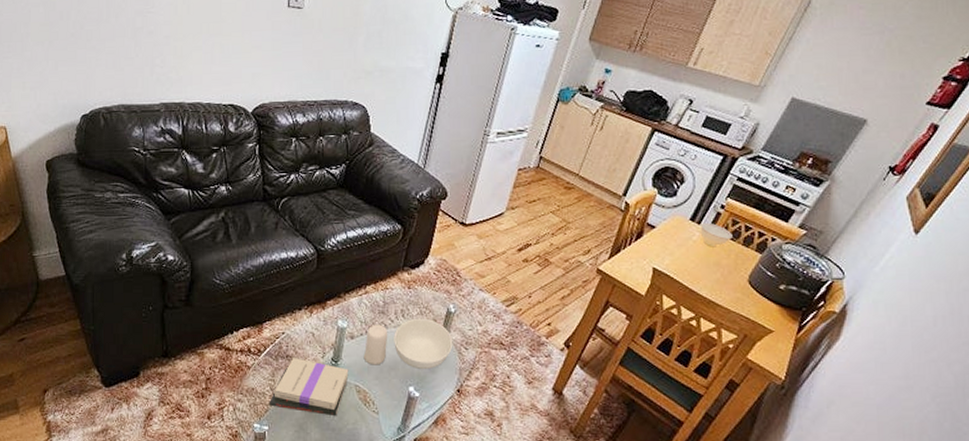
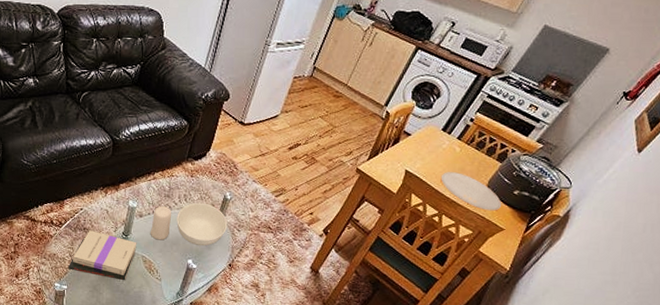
plate: none [694,267,768,310] -> present [440,172,502,211]
bowl: present [700,222,733,247] -> none [449,133,478,155]

